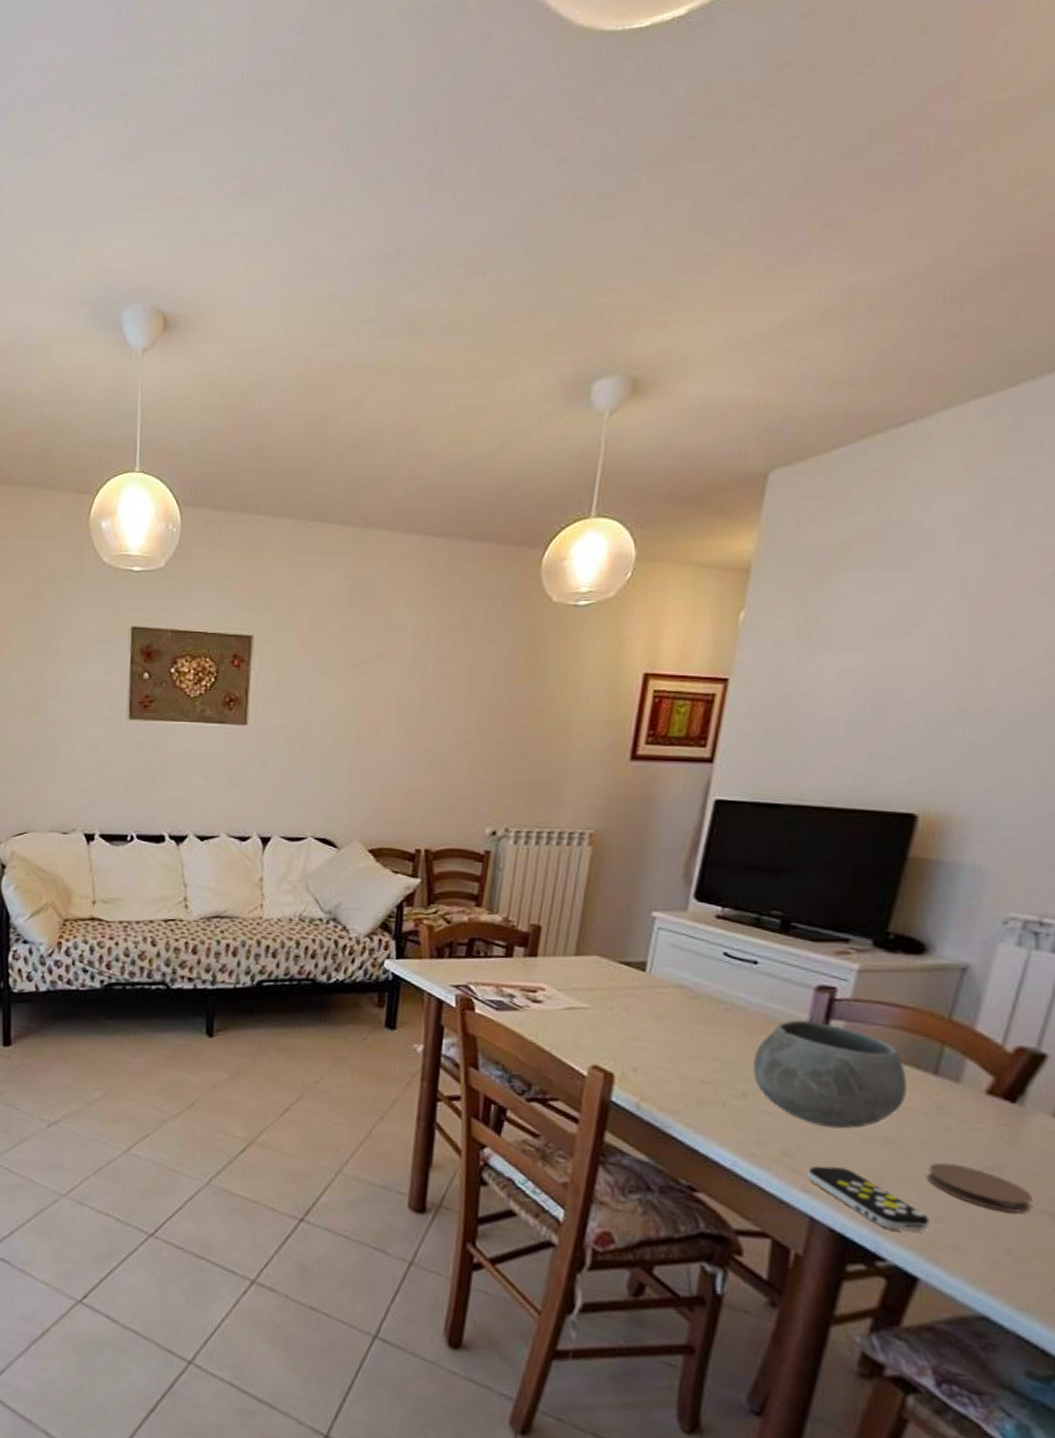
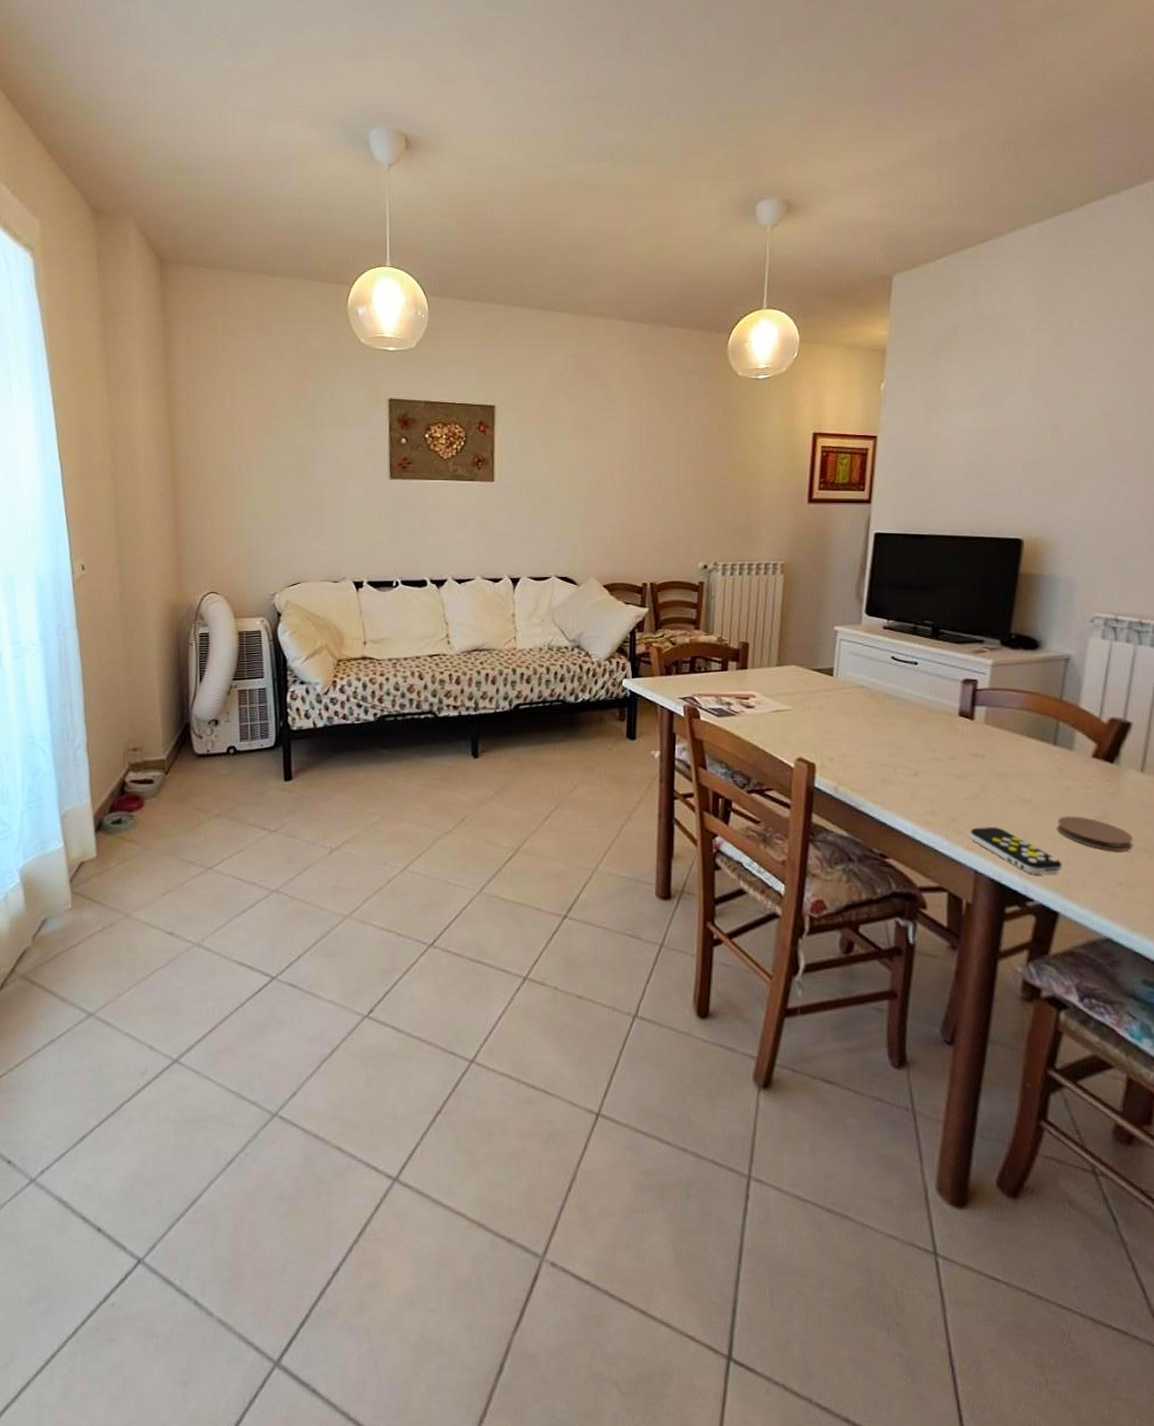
bowl: present [752,1020,908,1129] -> none [921,708,1037,795]

